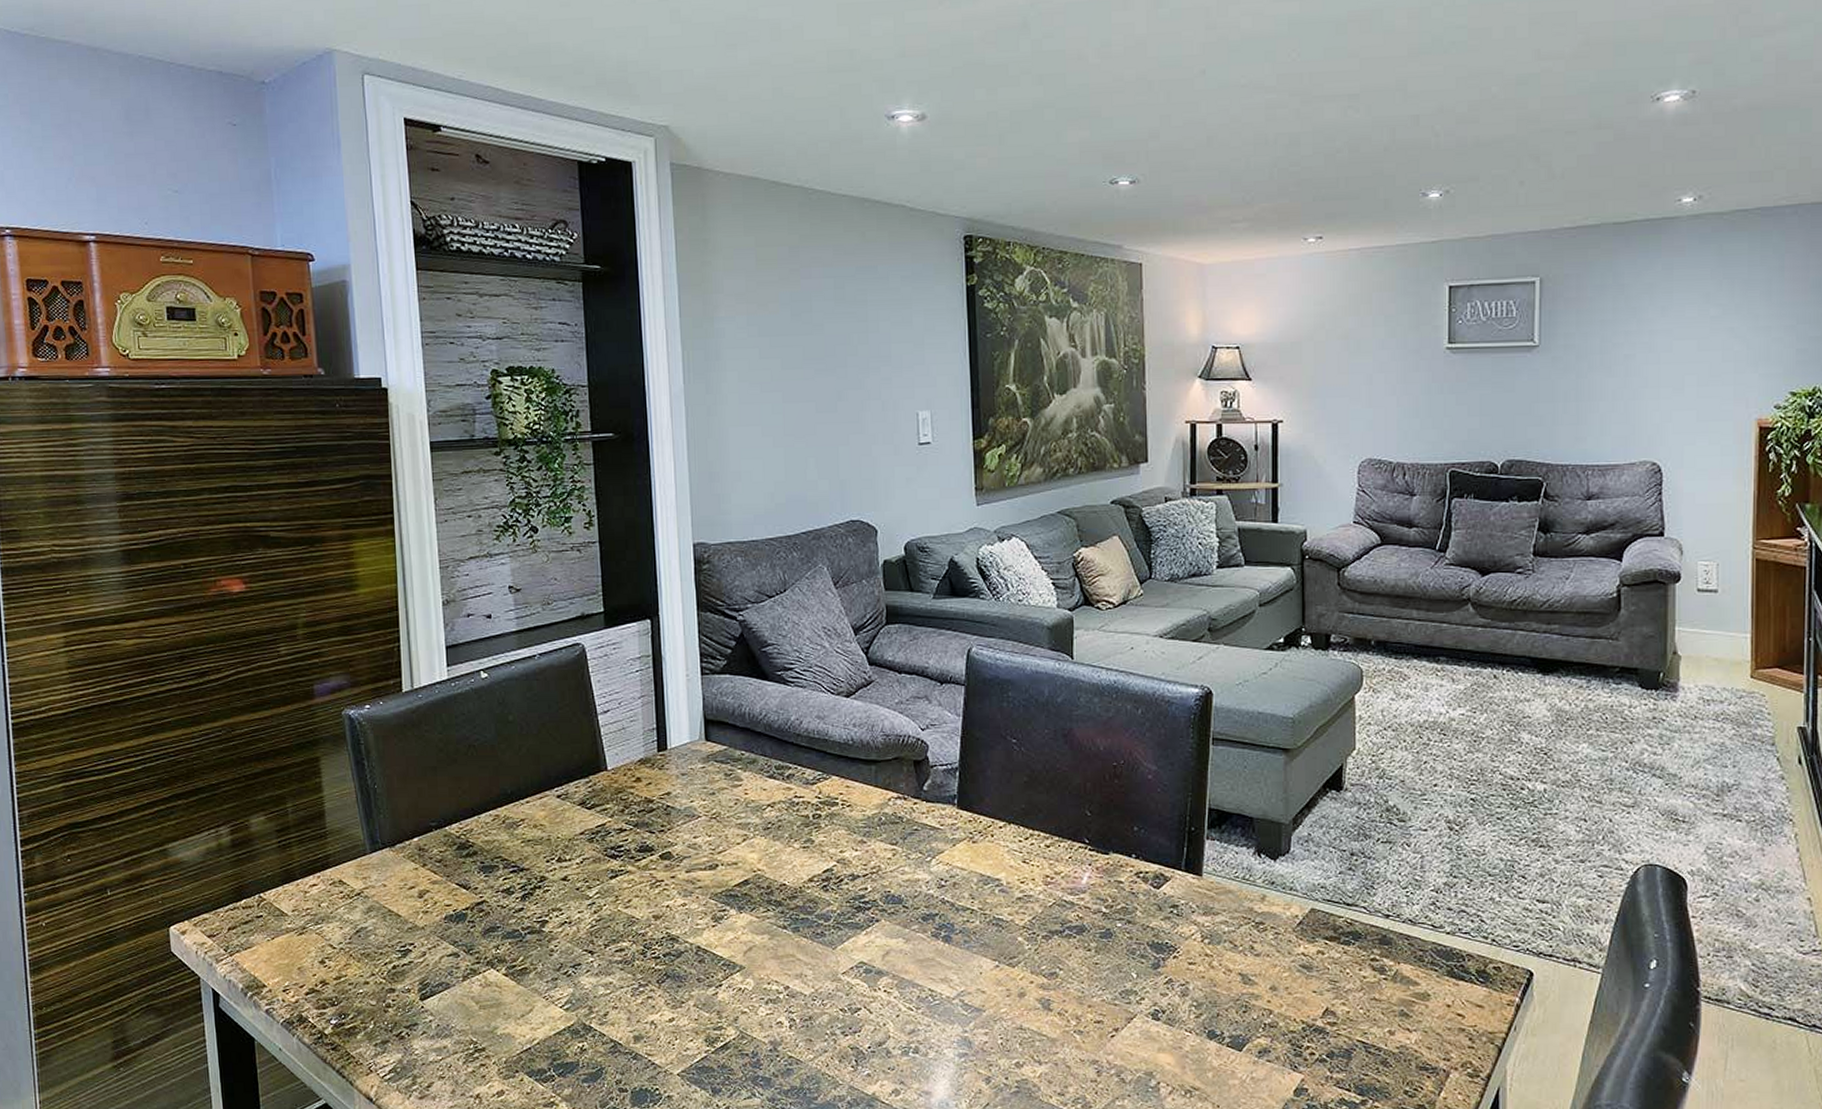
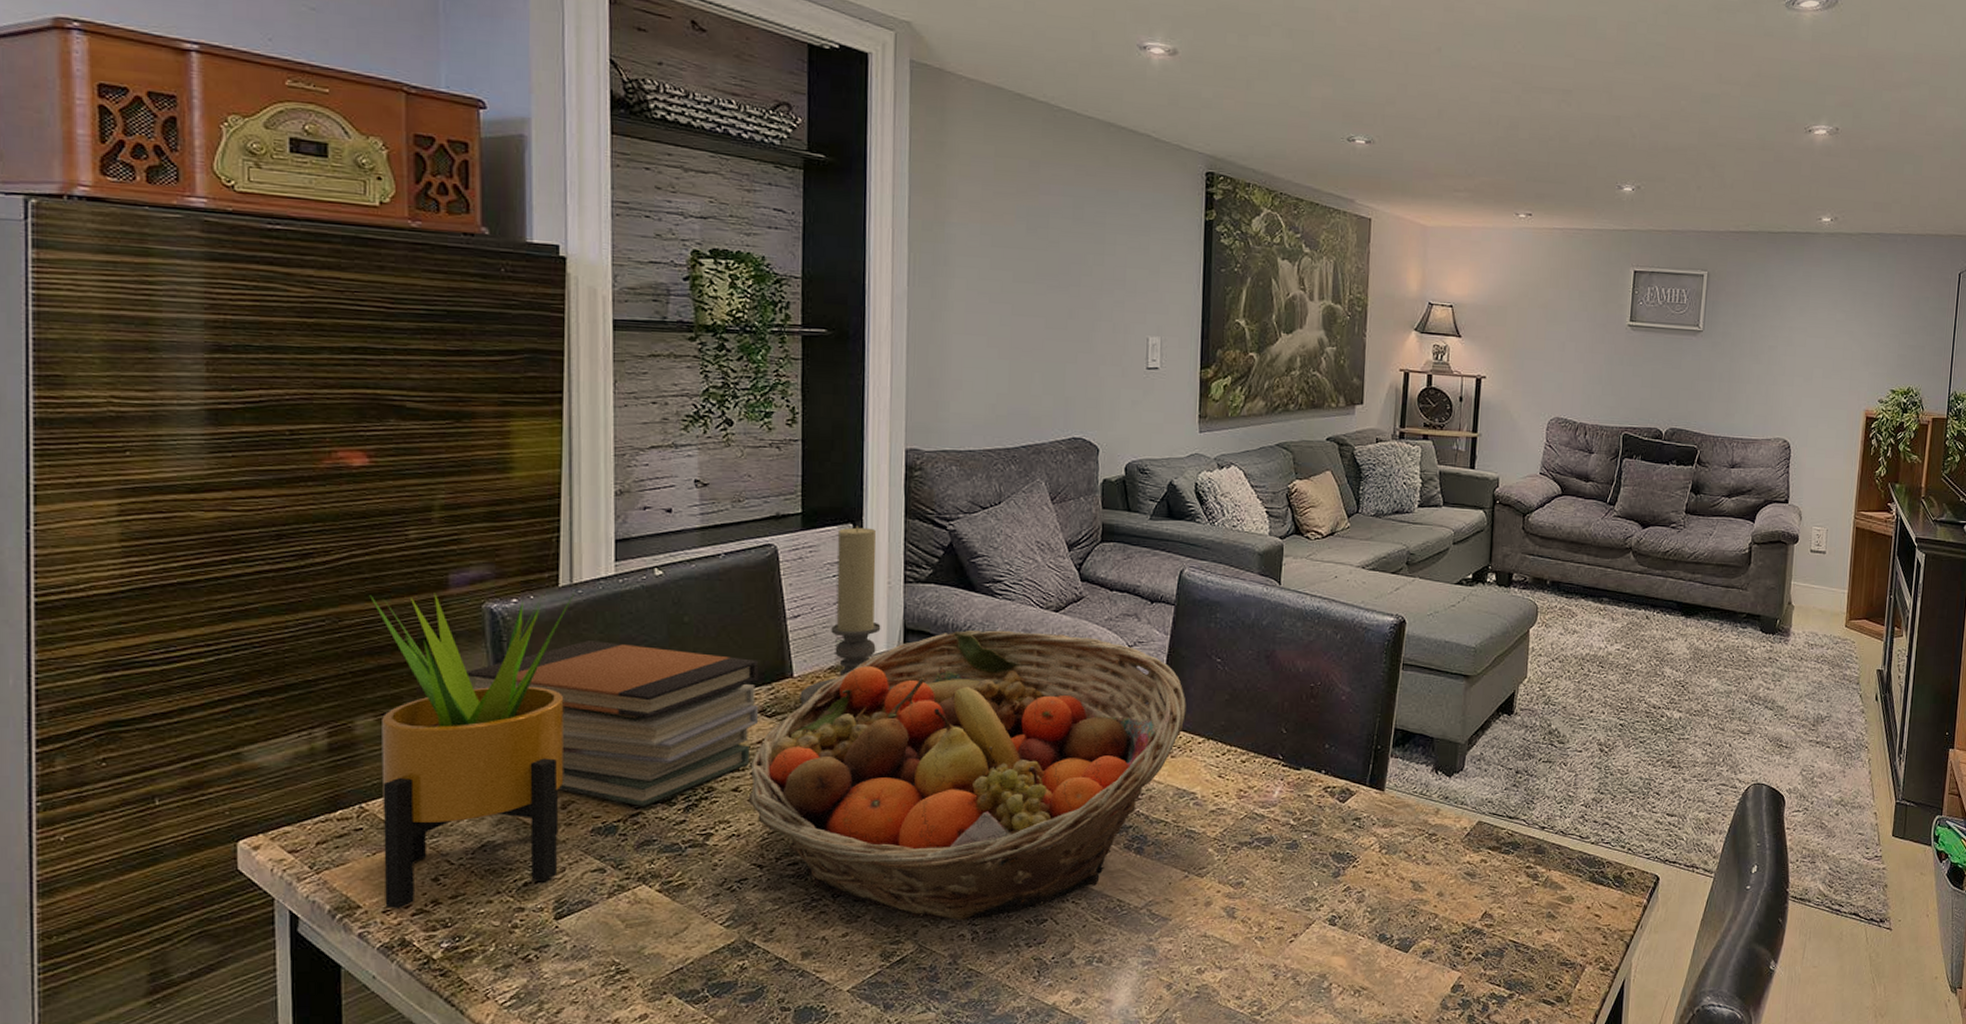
potted plant: none [254,697,420,989] -> present [370,592,576,910]
book stack: none [334,741,580,895] -> present [466,641,759,806]
fruit basket: none [575,717,984,1008] -> present [748,630,1186,921]
candle holder: none [614,621,683,799] -> present [799,526,881,707]

